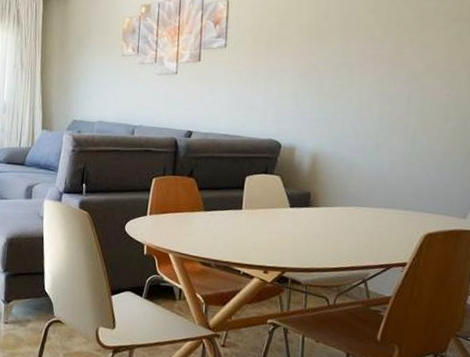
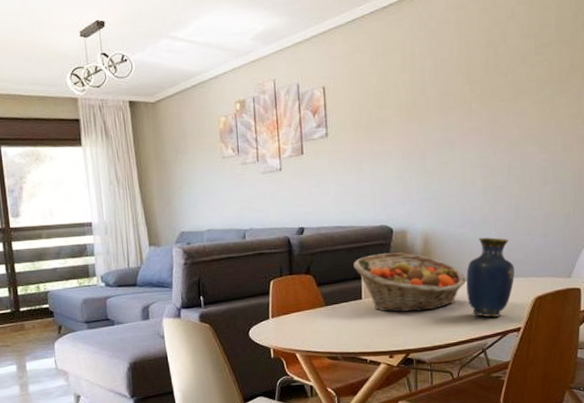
fruit basket: none [237,166,353,231] -> present [353,252,466,312]
vase: none [352,164,406,249] -> present [466,237,515,317]

